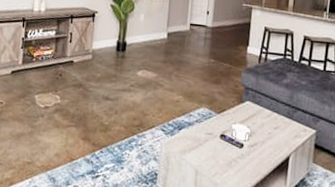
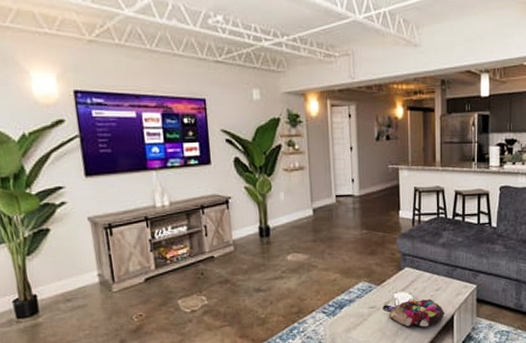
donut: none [224,133,281,163] -> present [389,299,444,327]

